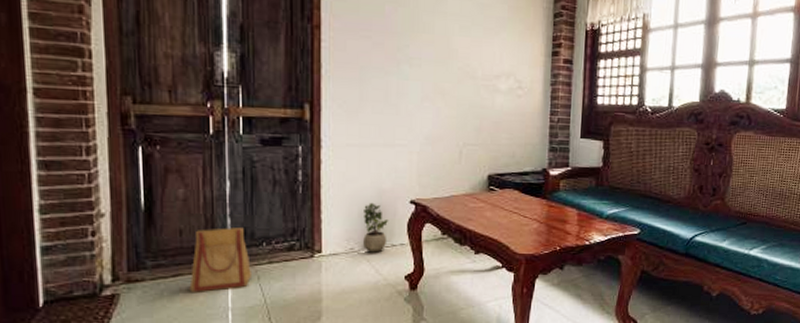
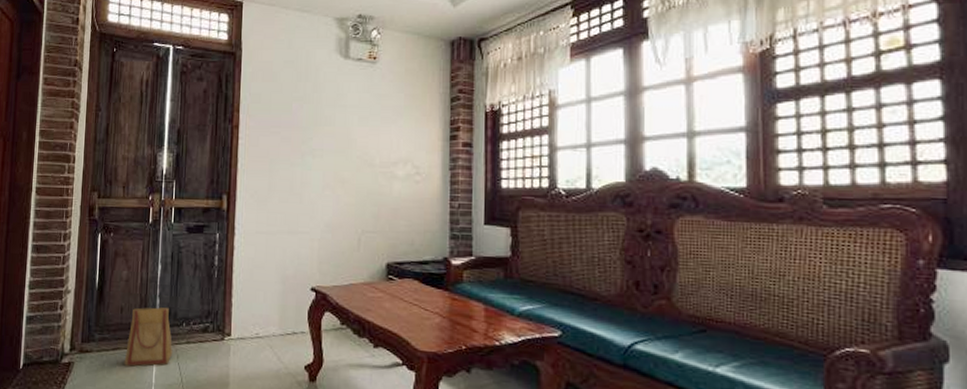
potted plant: present [363,202,389,253] -> none [267,288,291,340]

